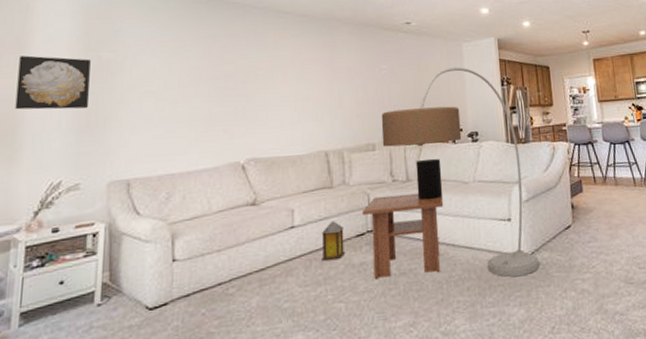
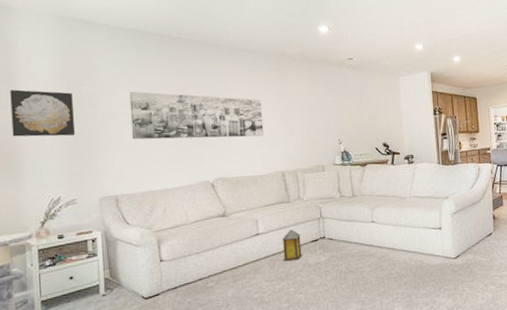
wall art: none [154,58,307,114] -> present [129,91,264,140]
coffee table: present [361,193,444,280] -> none [315,206,385,276]
floor lamp: present [381,67,540,278] -> none [329,98,465,275]
decorative container: present [415,158,443,201] -> none [360,177,384,213]

